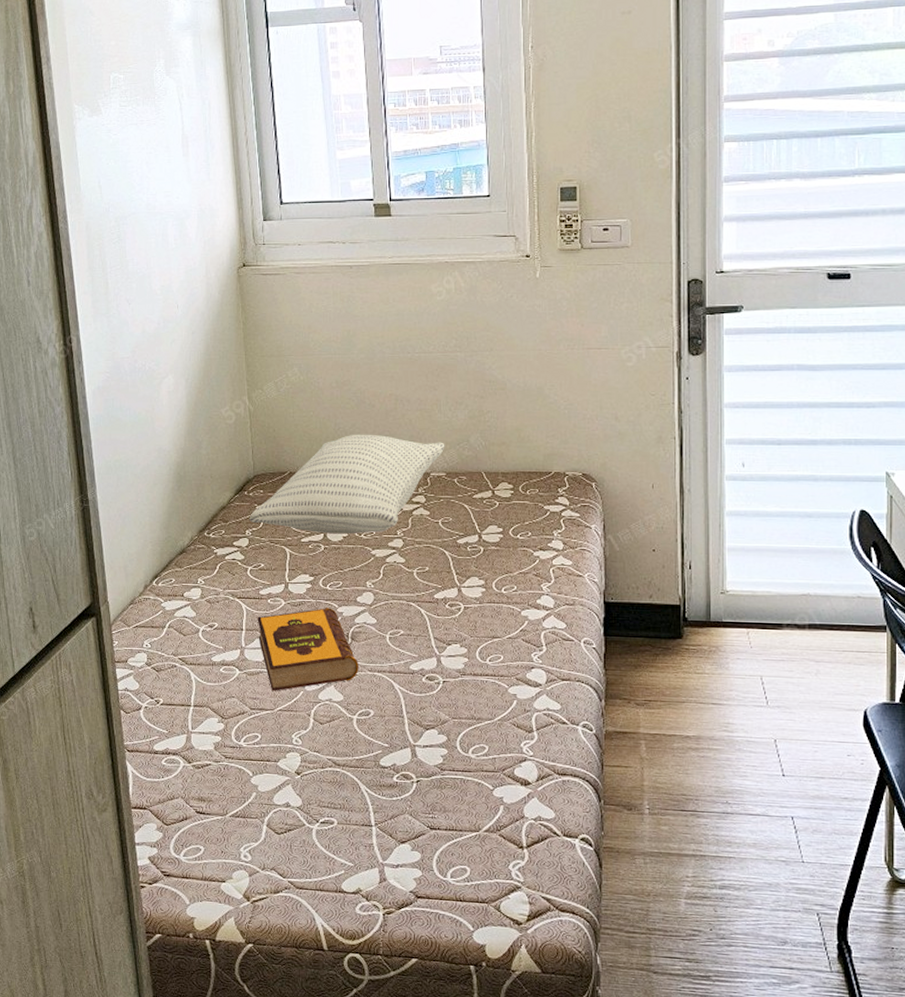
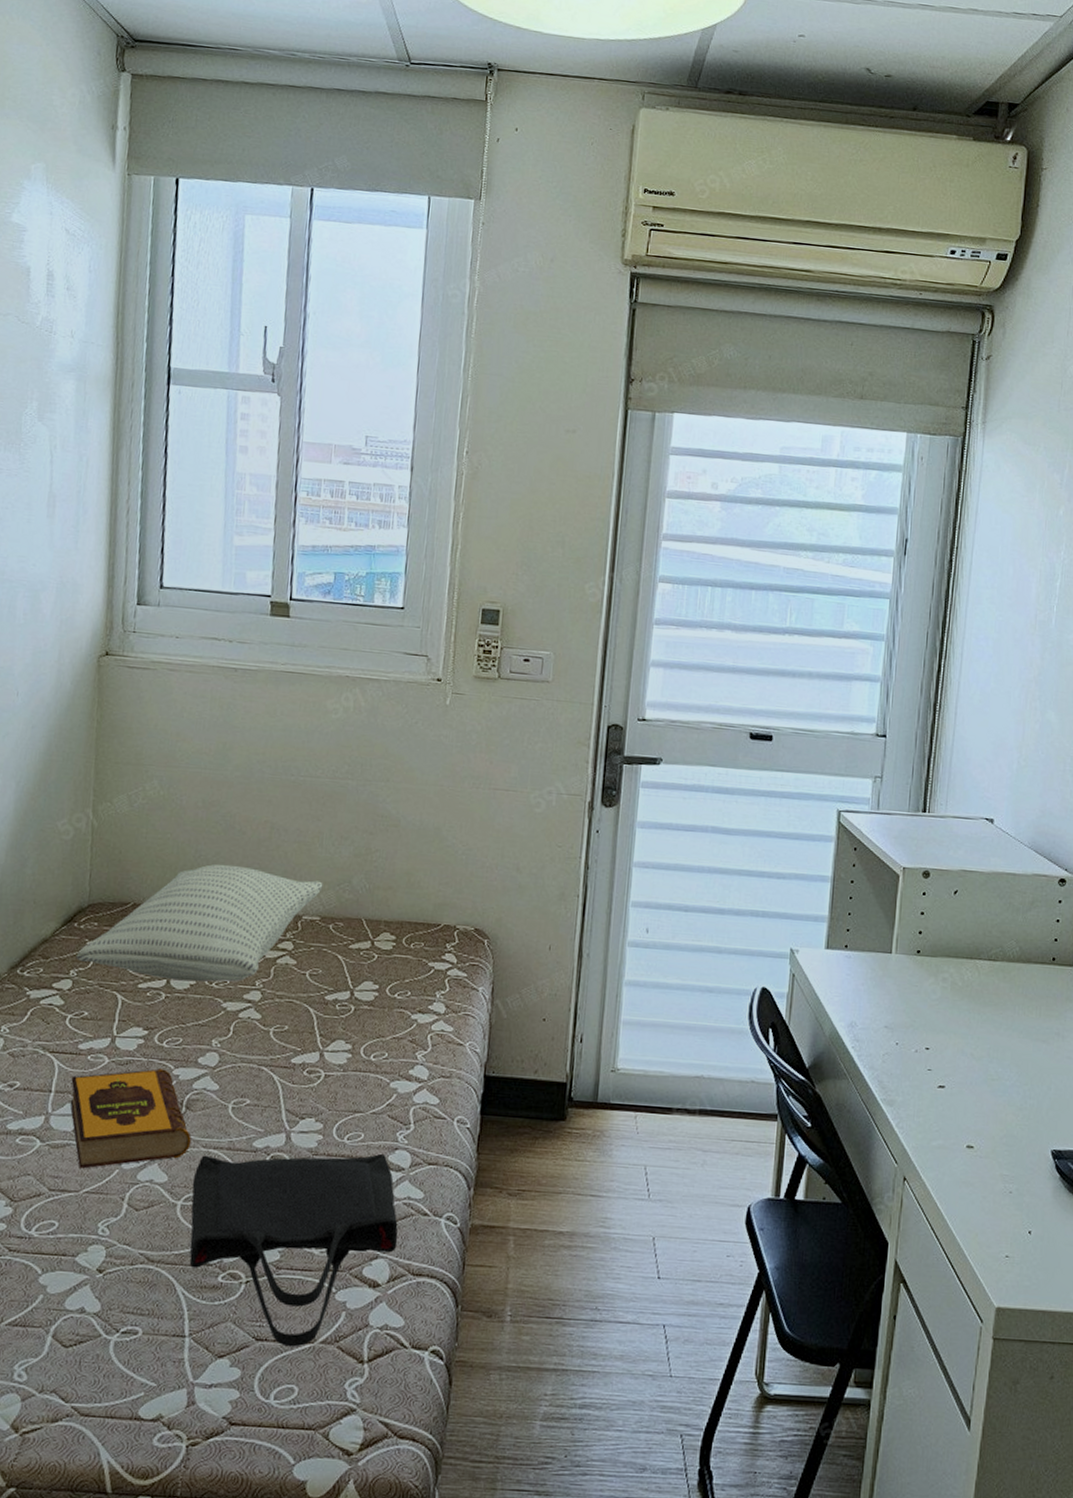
tote bag: none [363,672,542,835] -> present [189,1153,398,1347]

